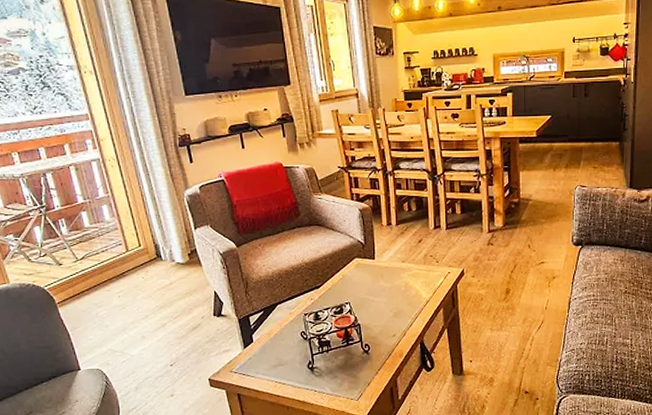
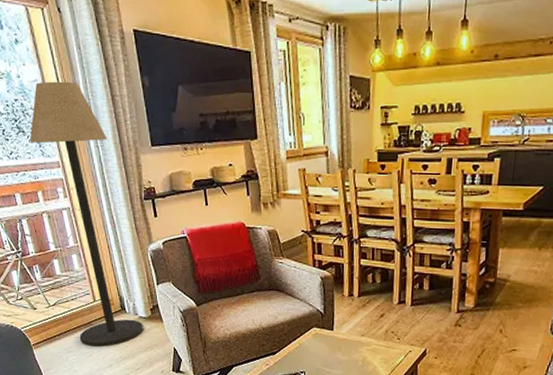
floor lamp: none [55,37,181,298] -> present [29,81,143,347]

